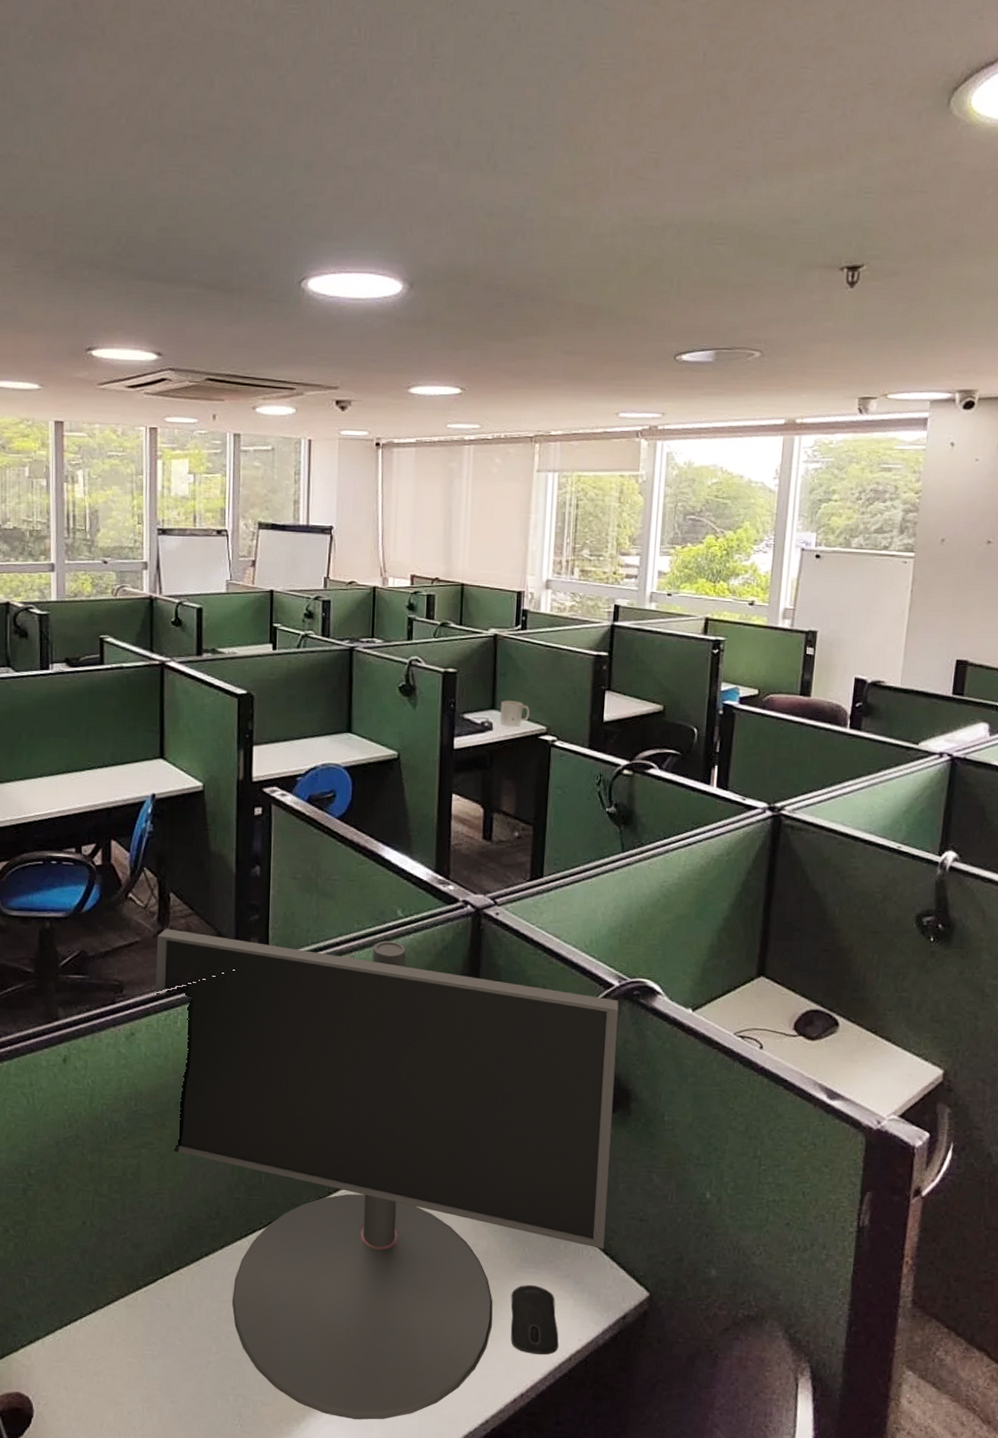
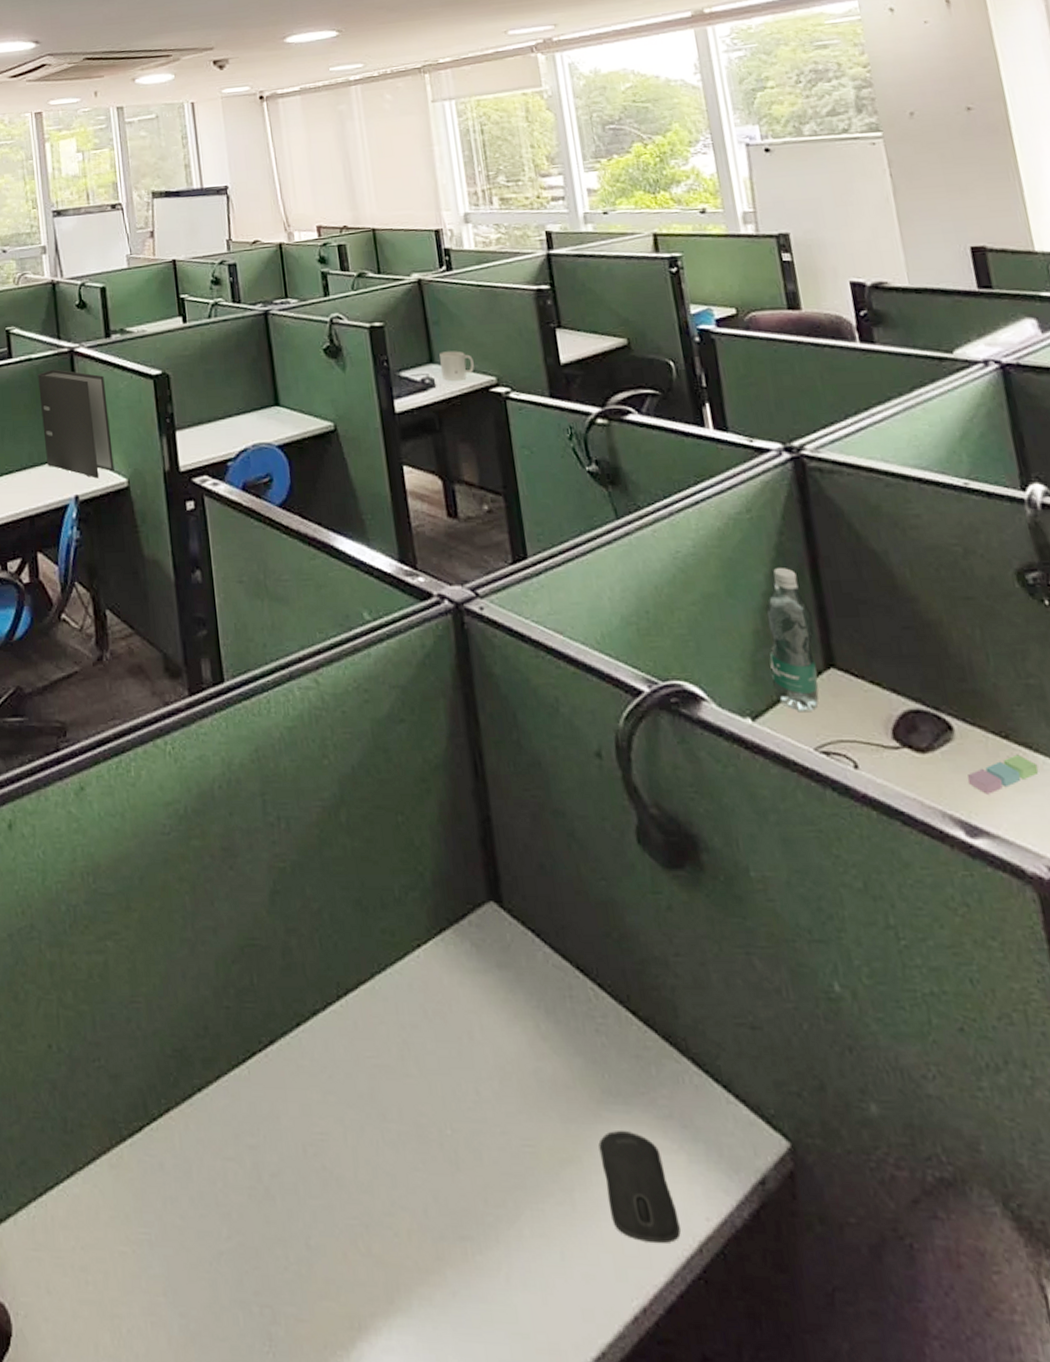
binder: none [127,679,192,781] -> present [38,369,115,479]
computer monitor: present [155,928,619,1420] -> none [97,652,712,1349]
bottle: none [714,899,757,1007] -> present [765,567,819,713]
sticky notes: none [838,1044,891,1071] -> present [967,754,1039,794]

